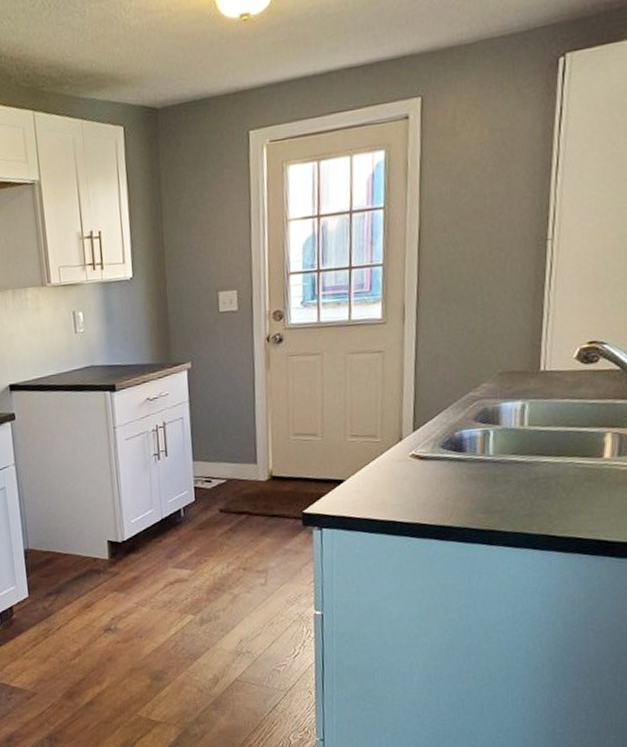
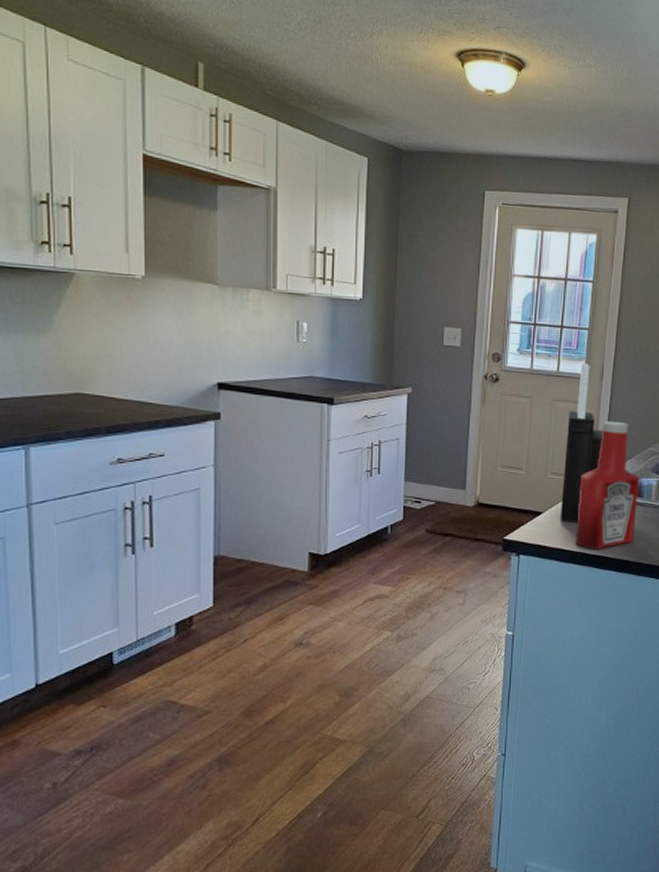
knife block: none [365,305,411,488] -> present [561,363,604,521]
ketchup bottle: none [385,367,460,517] -> present [575,421,640,549]

